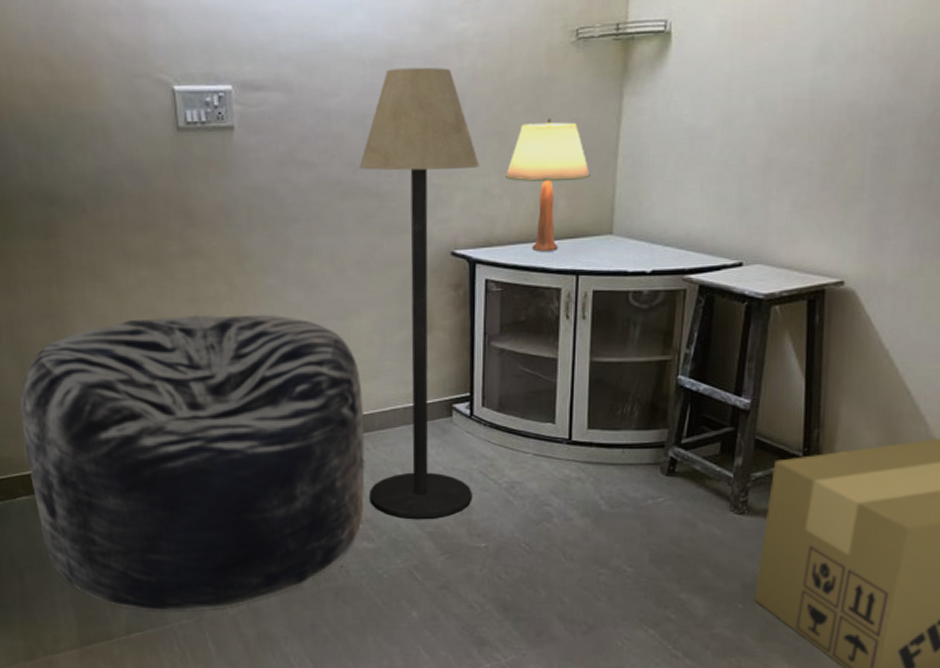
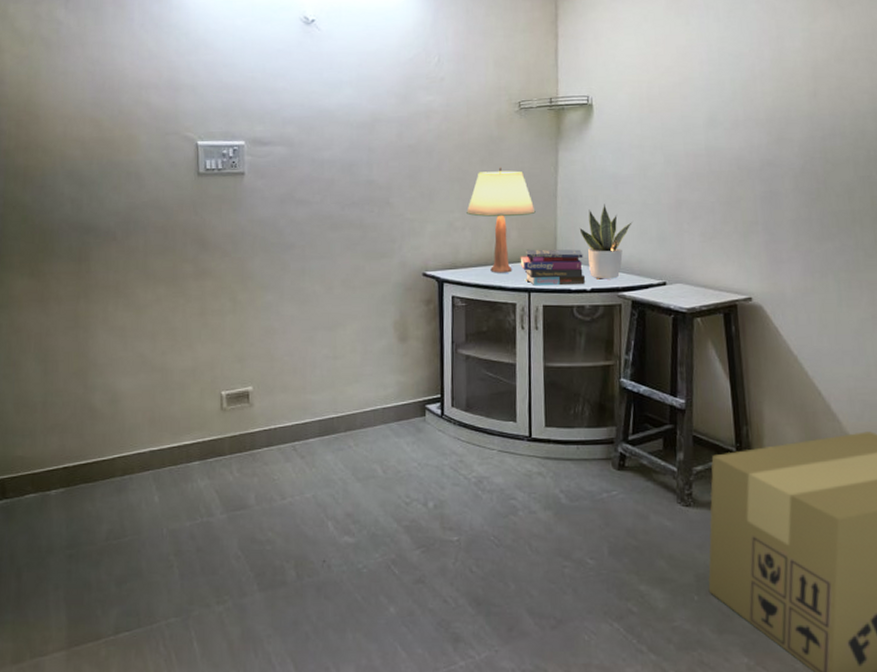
bean bag chair: present [20,314,366,611] -> none [37,325,348,609]
floor lamp: present [358,67,479,520] -> none [346,128,445,514]
books: none [568,222,646,268] -> present [520,249,586,286]
potted plant: none [642,165,709,259] -> present [579,204,632,279]

